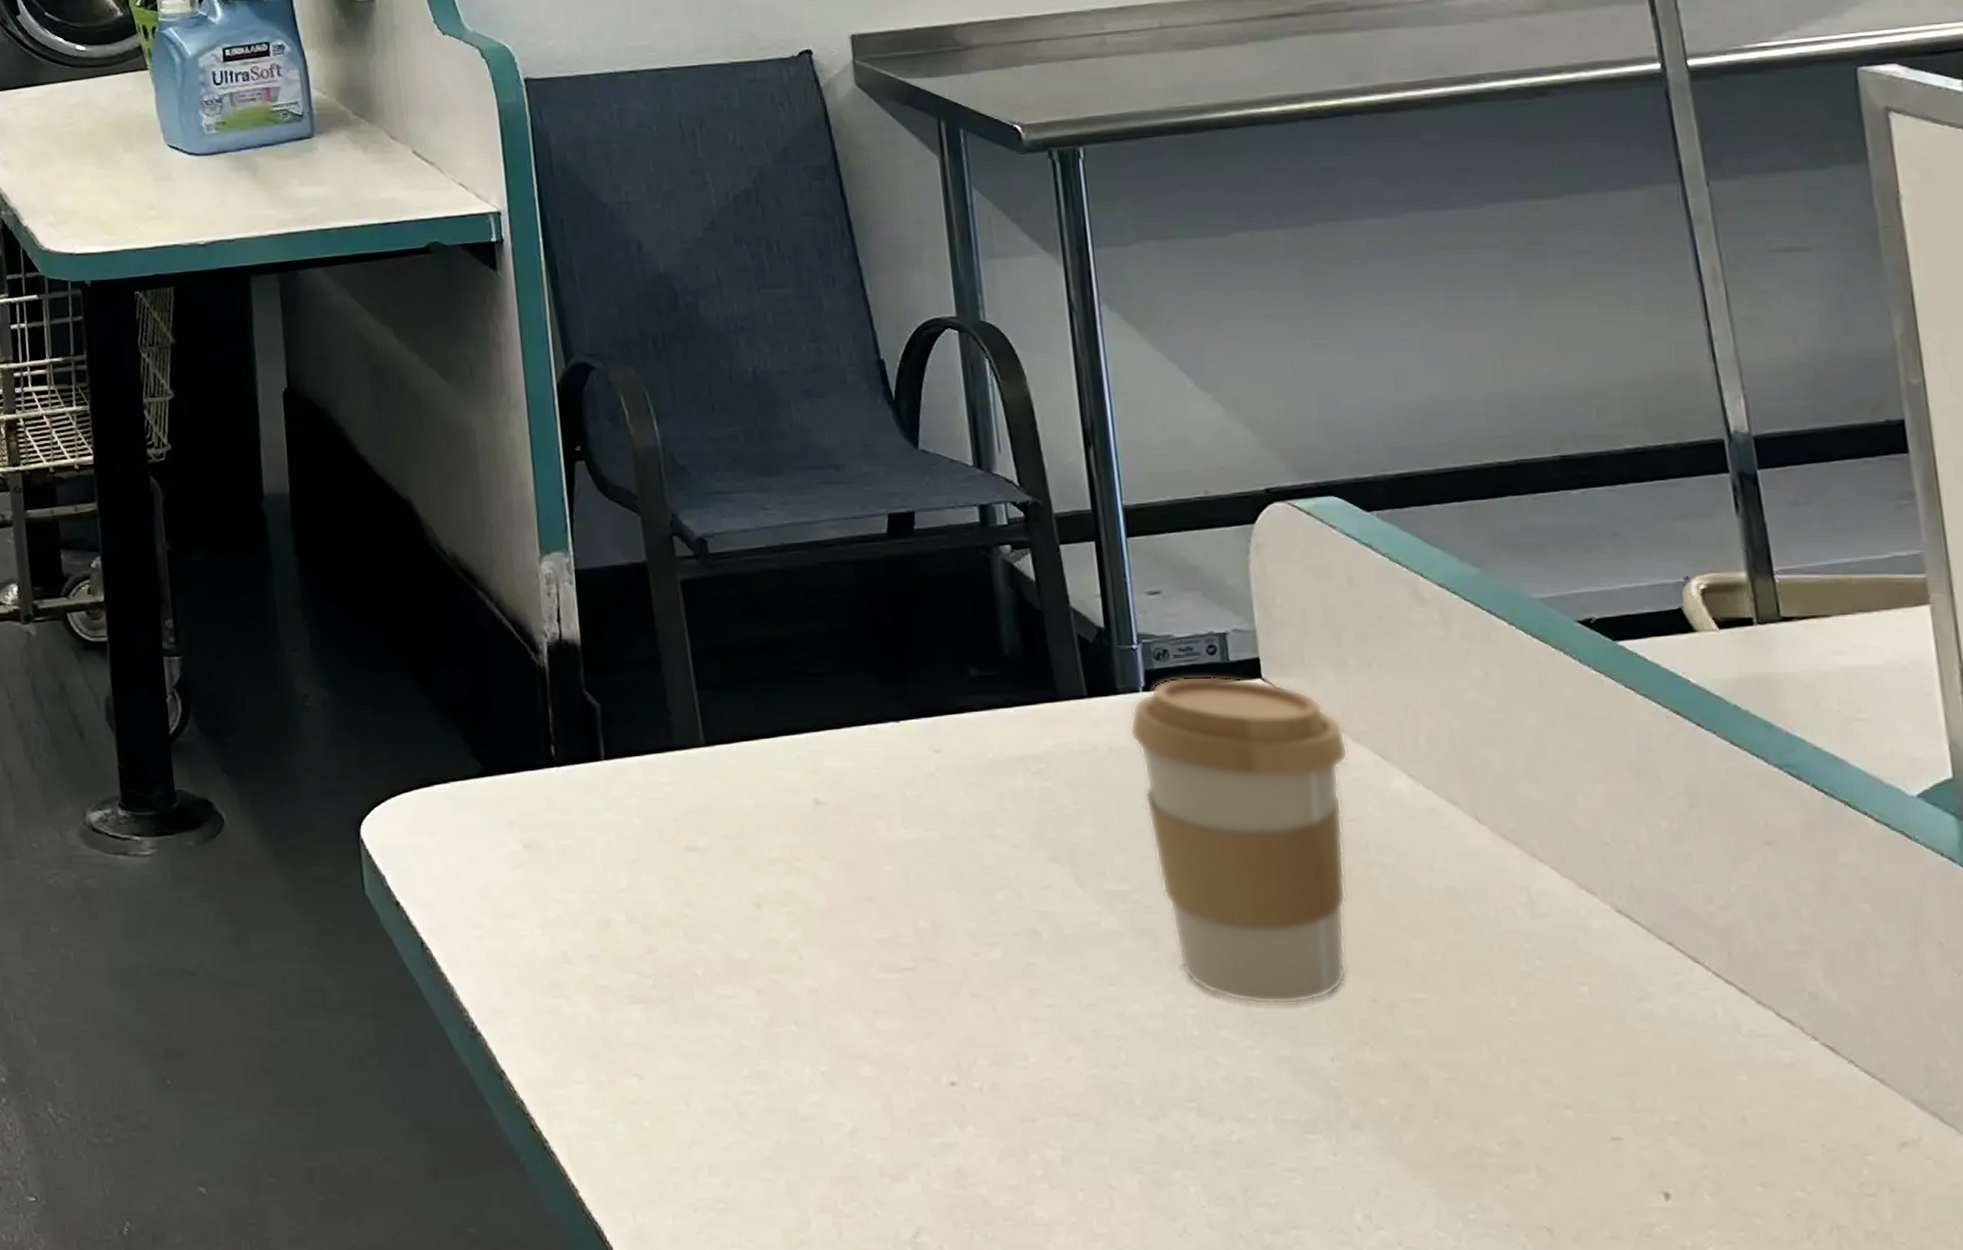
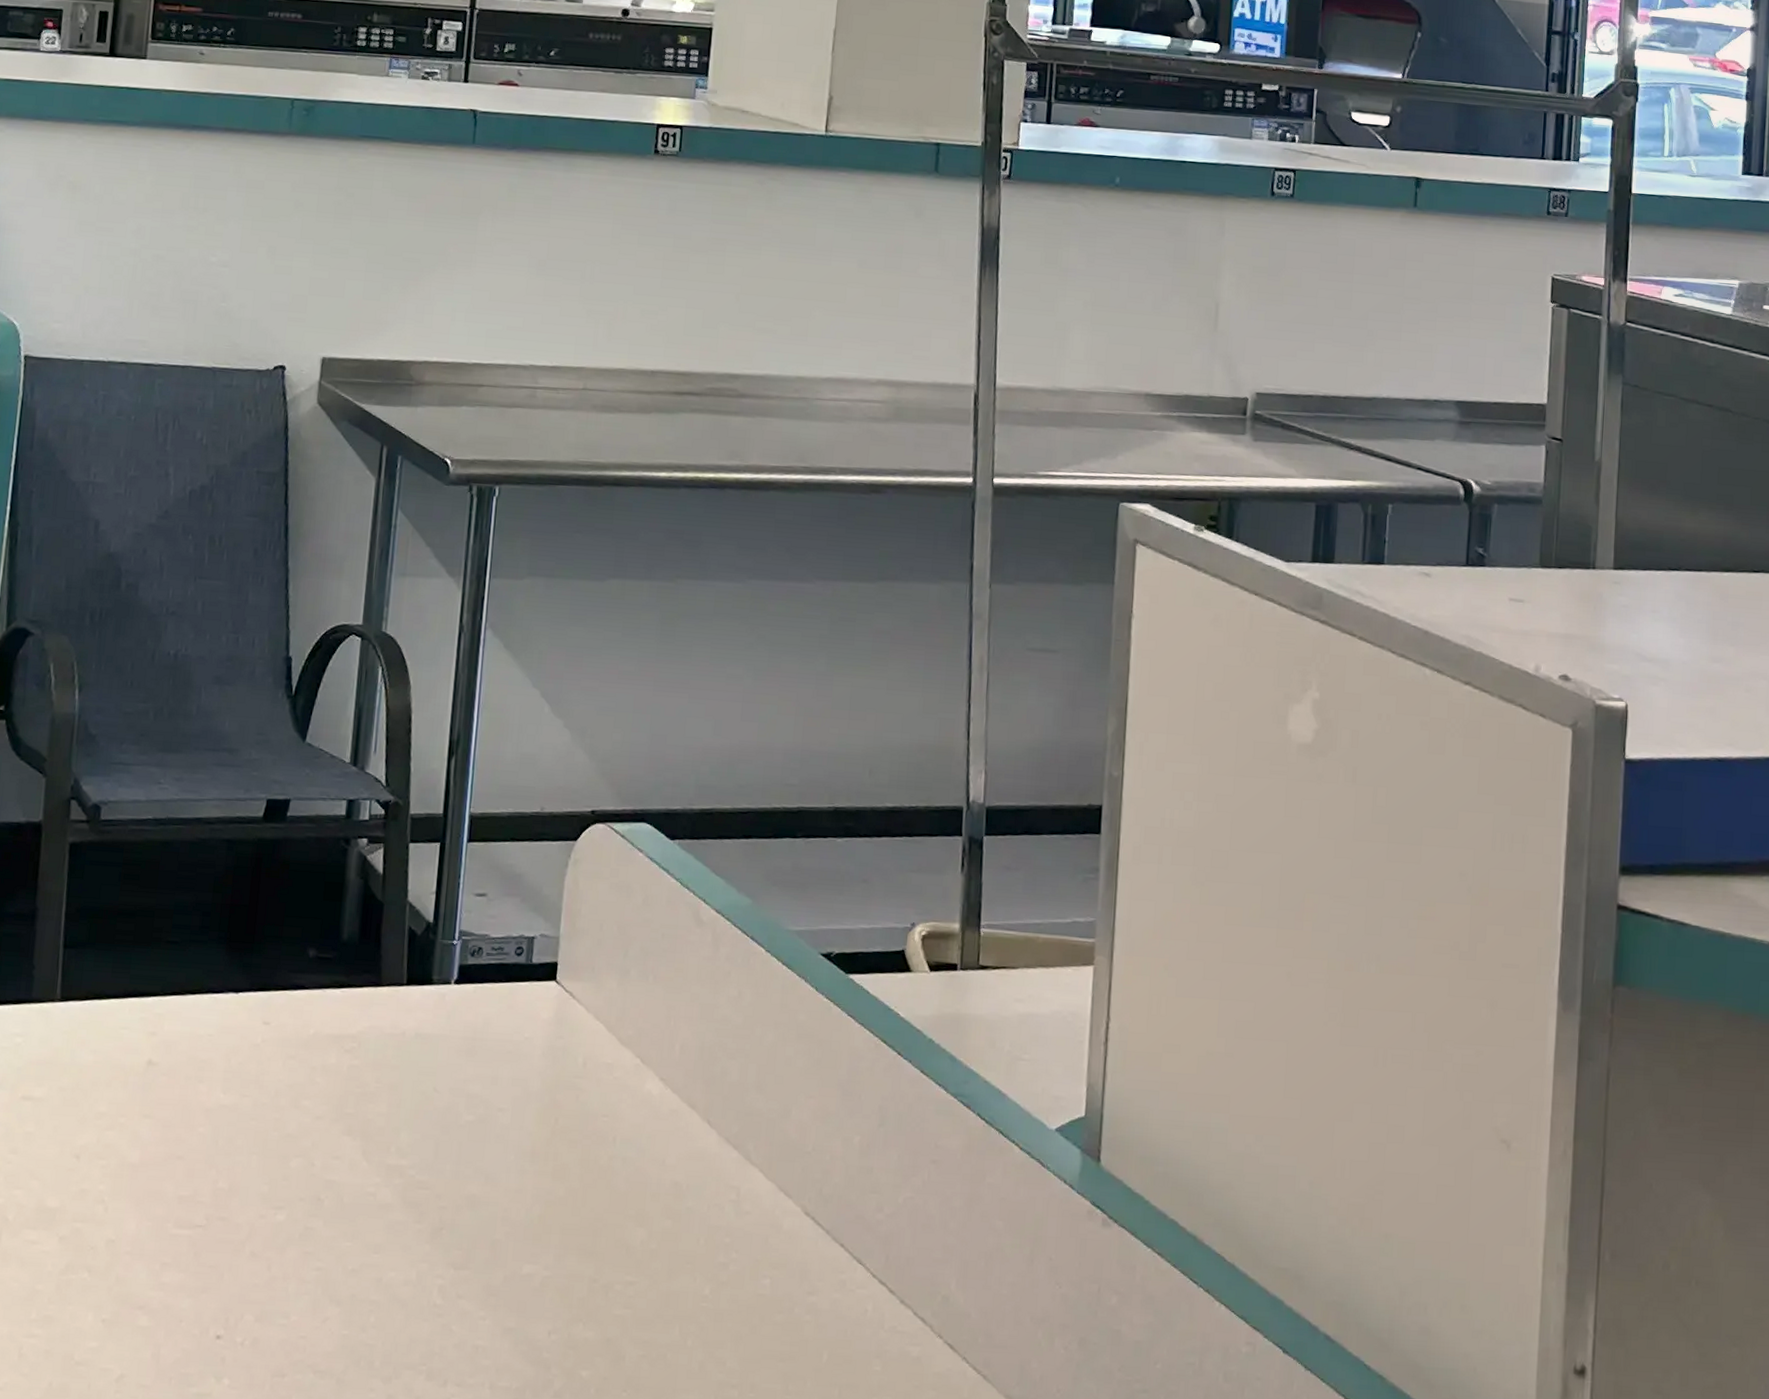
coffee cup: present [1129,676,1349,1005] -> none [435,973,616,1281]

